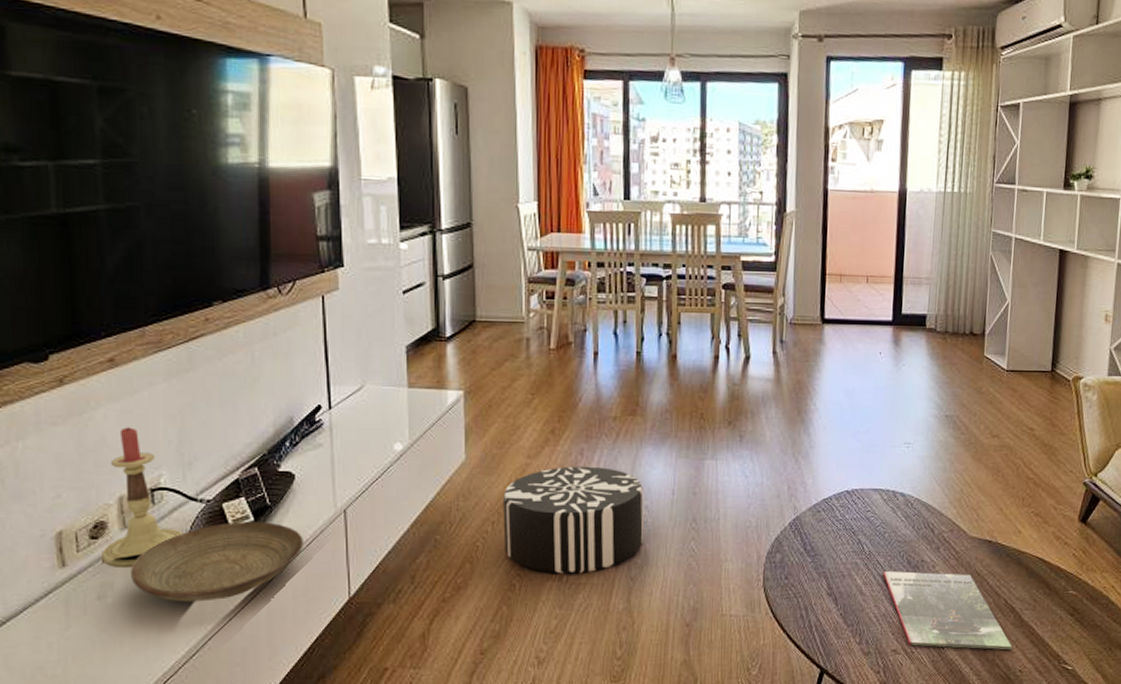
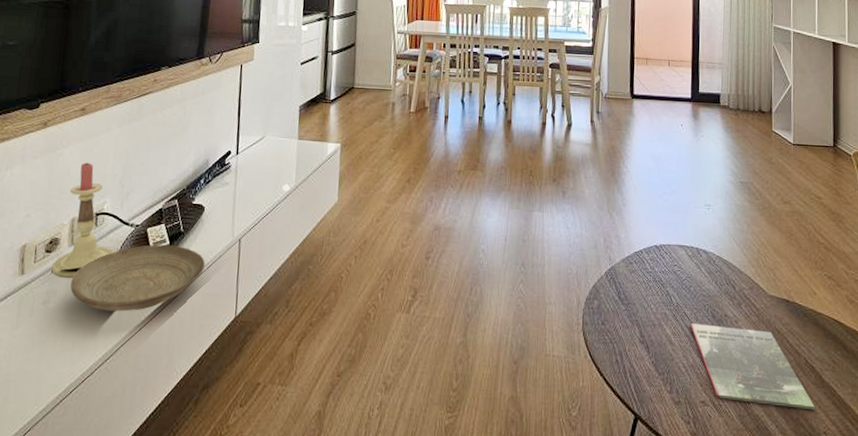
pouf: present [502,466,644,574] -> none [363,211,481,308]

